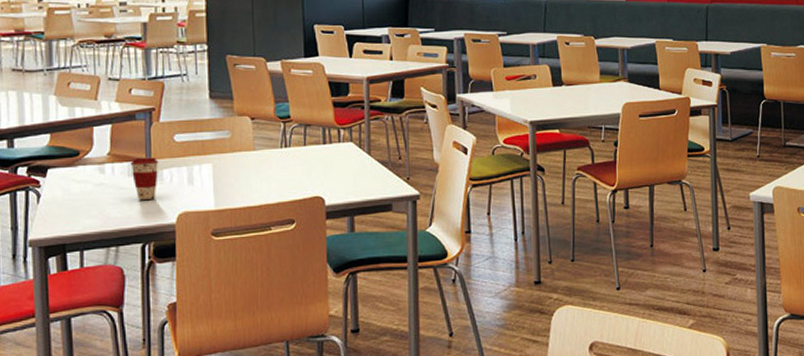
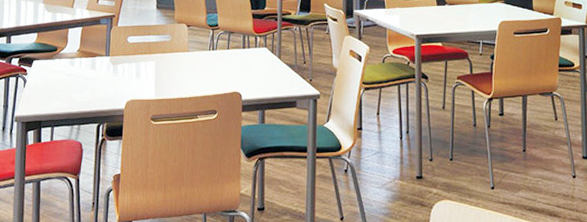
coffee cup: present [130,157,159,200] -> none [94,54,115,88]

